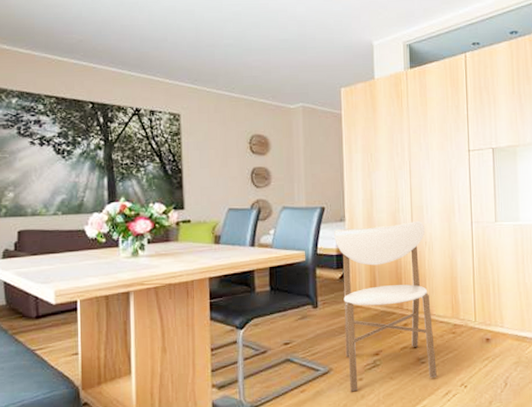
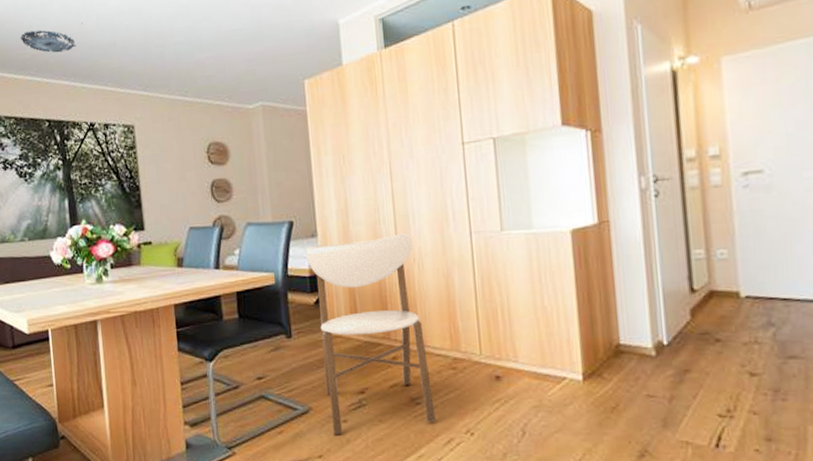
ceiling light: none [67,16,135,41] -> present [19,23,83,53]

